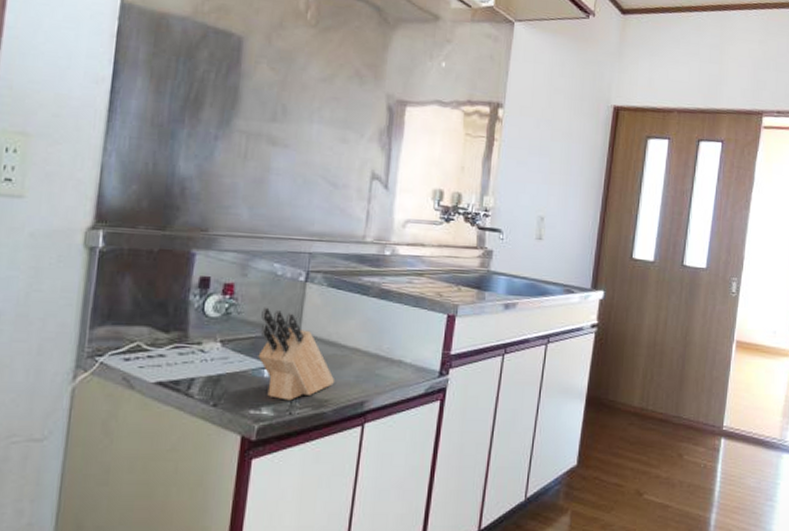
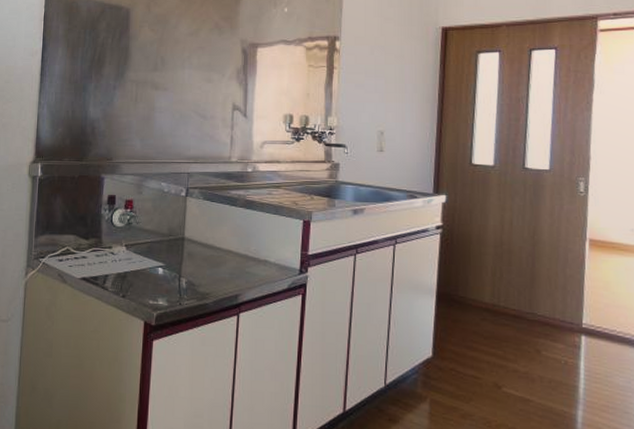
knife block: present [258,307,336,401] -> none [153,218,214,293]

